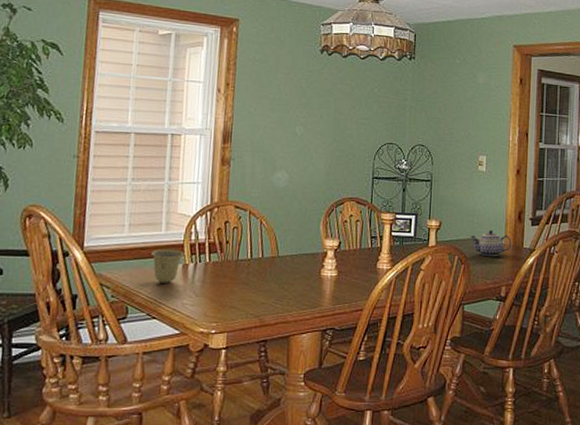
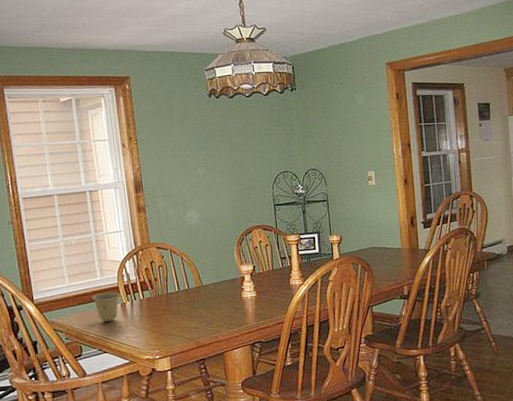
teapot: present [470,230,512,257] -> none [369,237,408,262]

